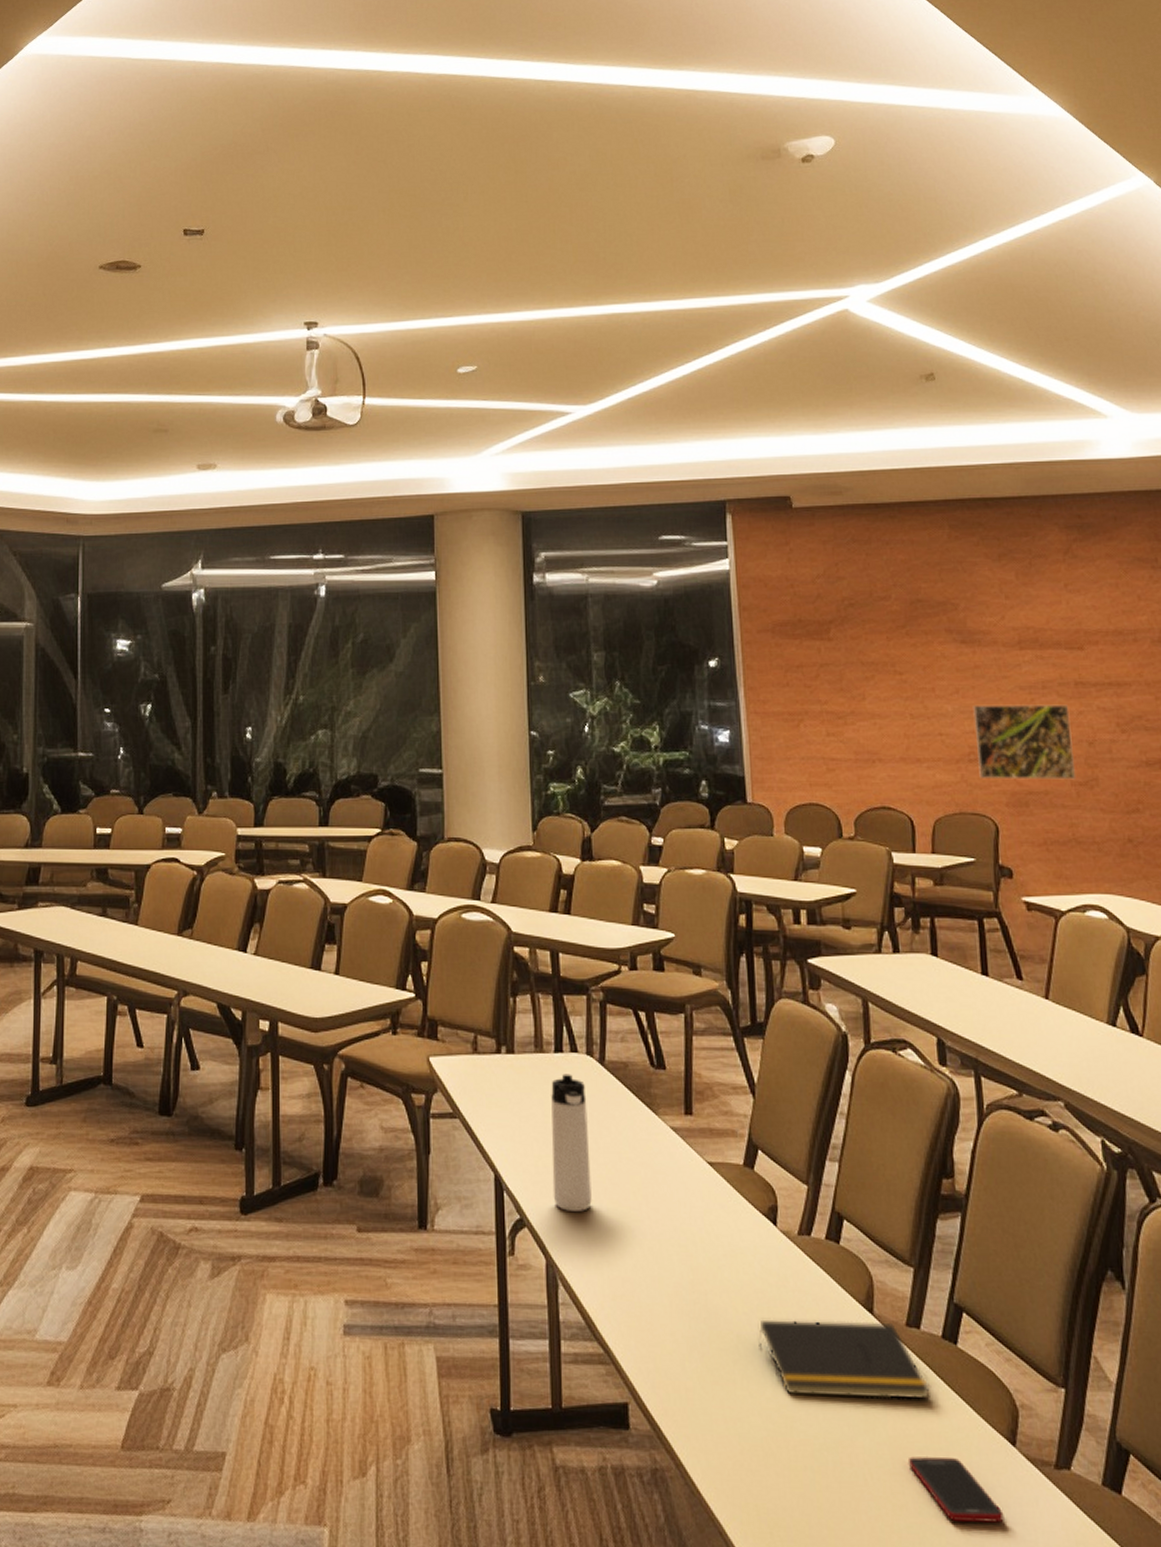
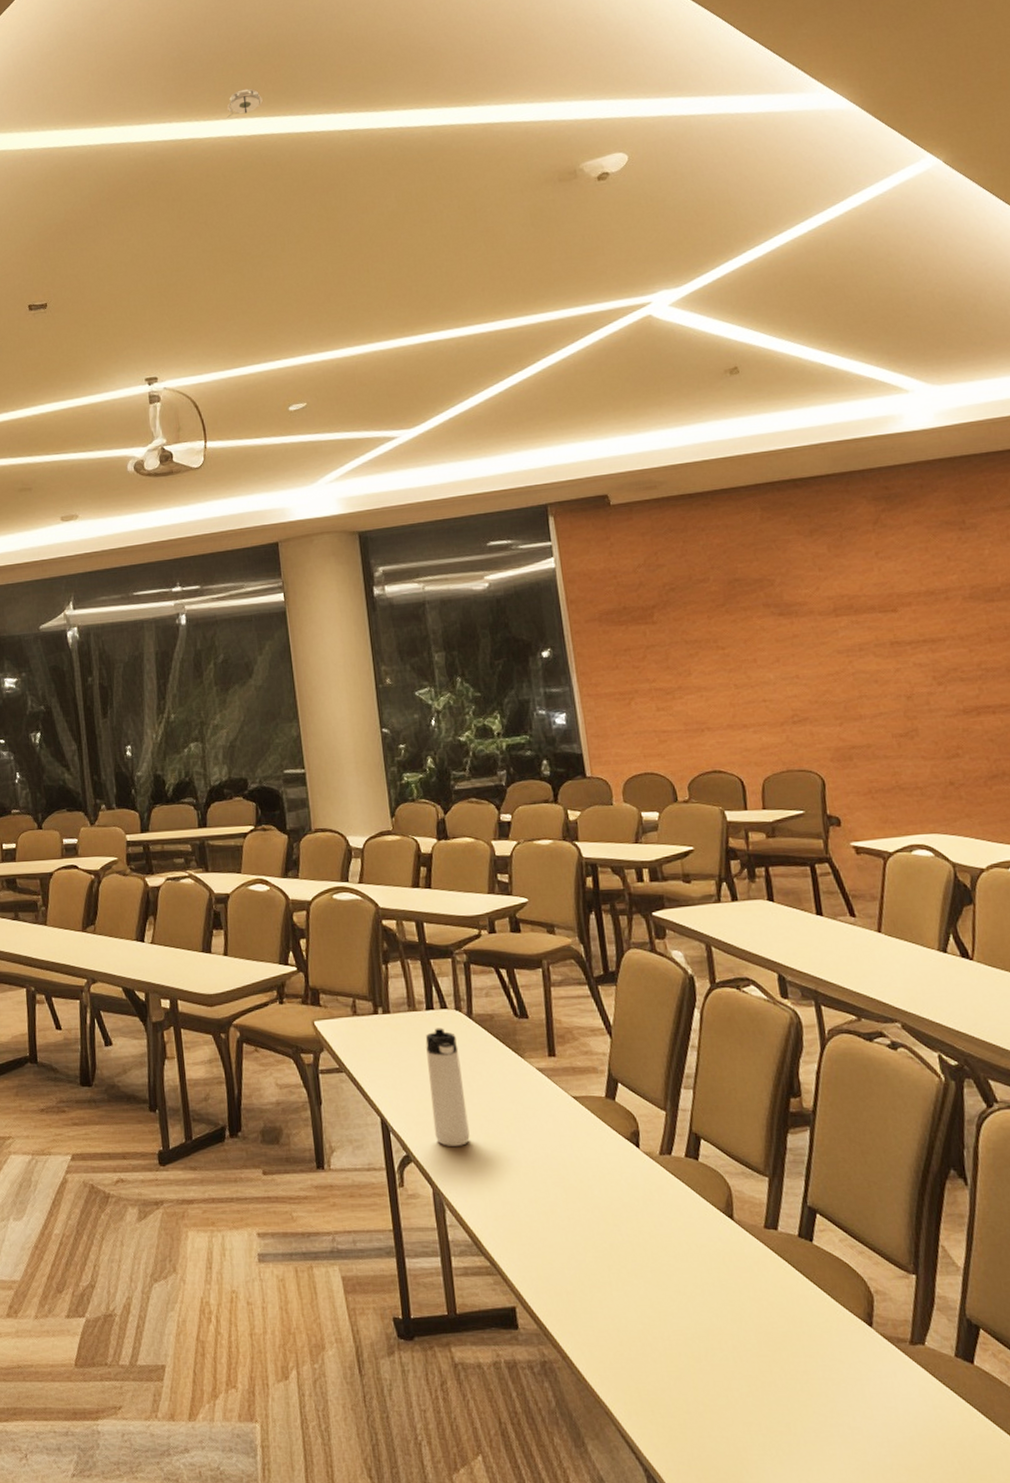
smoke detector: none [418,24,457,53] -> present [226,88,263,118]
notepad: present [758,1319,930,1399] -> none [629,1227,791,1292]
cell phone: present [907,1456,1004,1523] -> none [773,1339,866,1393]
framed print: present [973,704,1077,780] -> none [793,663,897,738]

